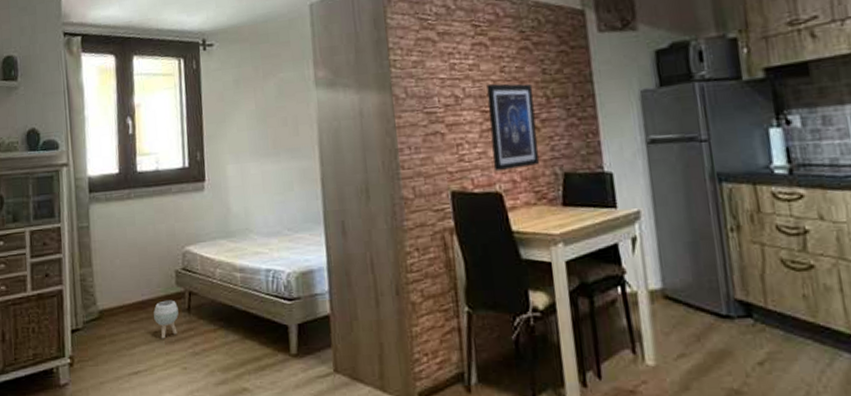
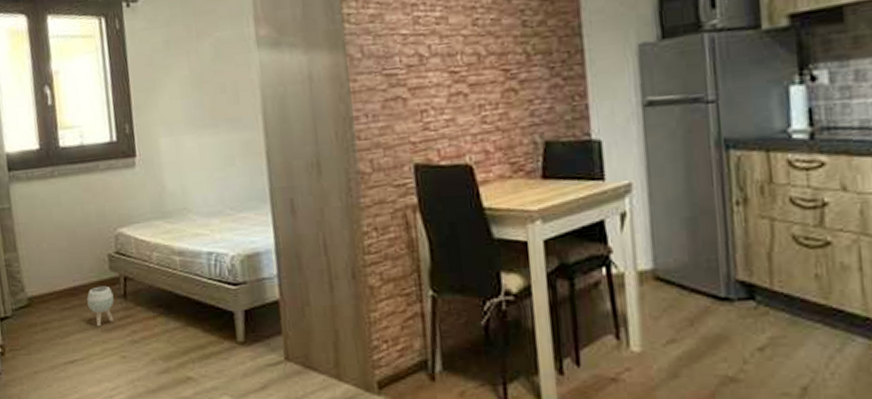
wall art: present [487,83,540,172] -> none [456,38,517,141]

